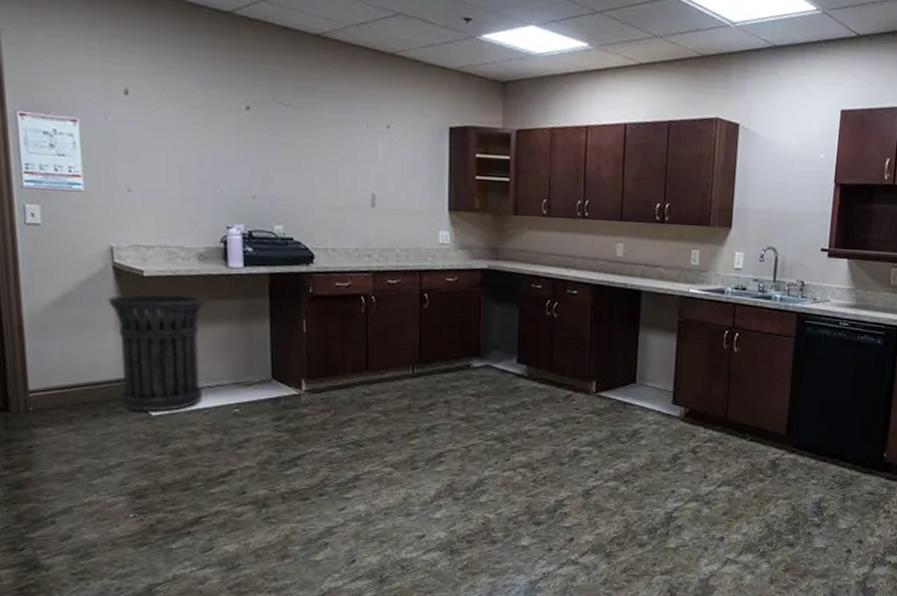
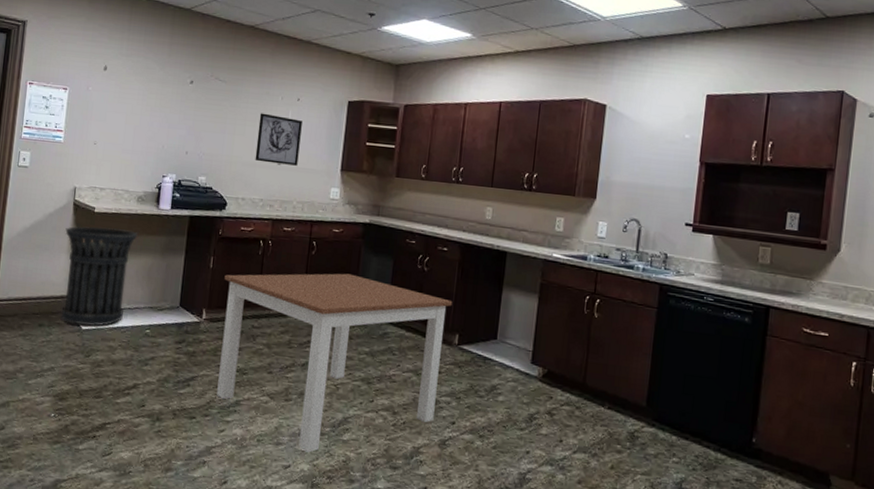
dining table: none [323,326,587,519] -> present [216,273,453,453]
wall art: none [341,144,396,207] -> present [255,113,302,166]

